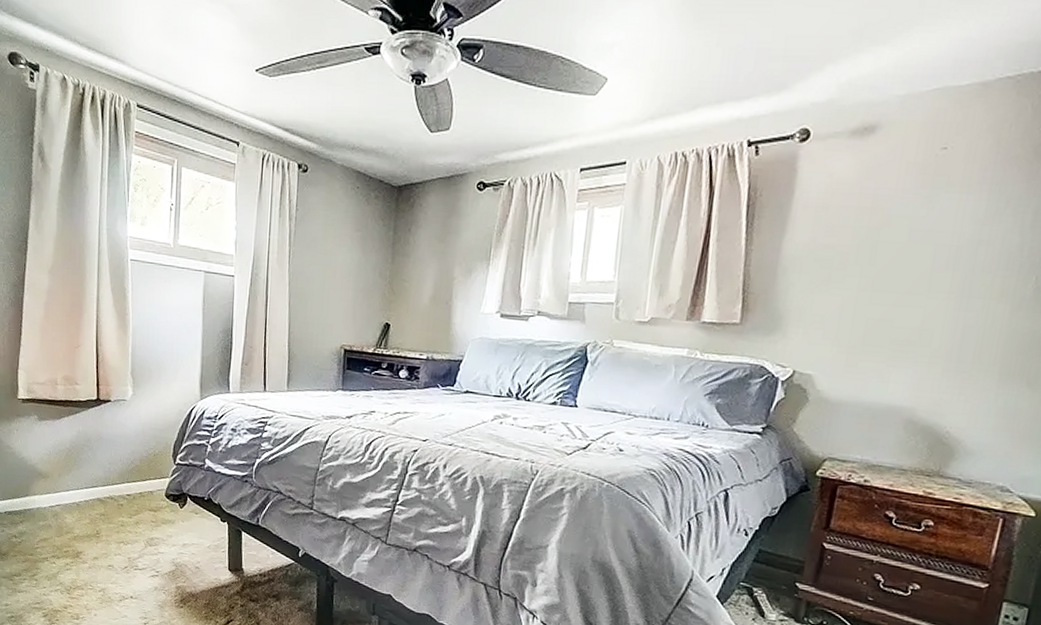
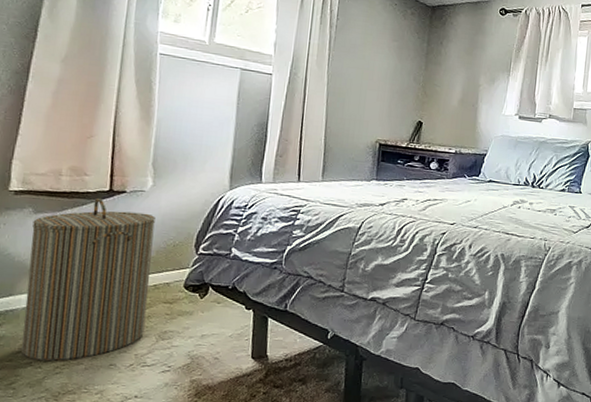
laundry hamper: none [38,406,137,559] -> present [21,197,155,362]

